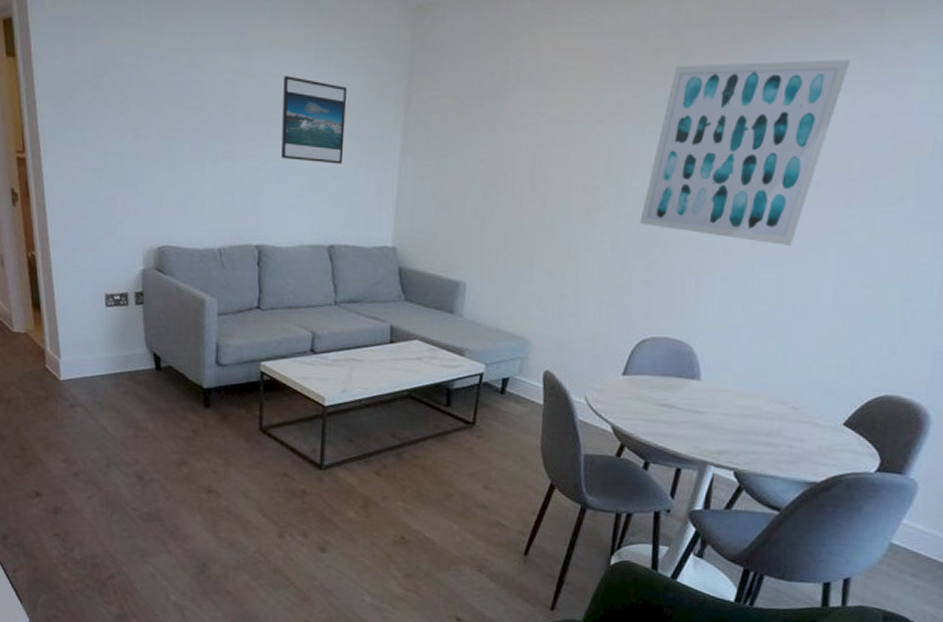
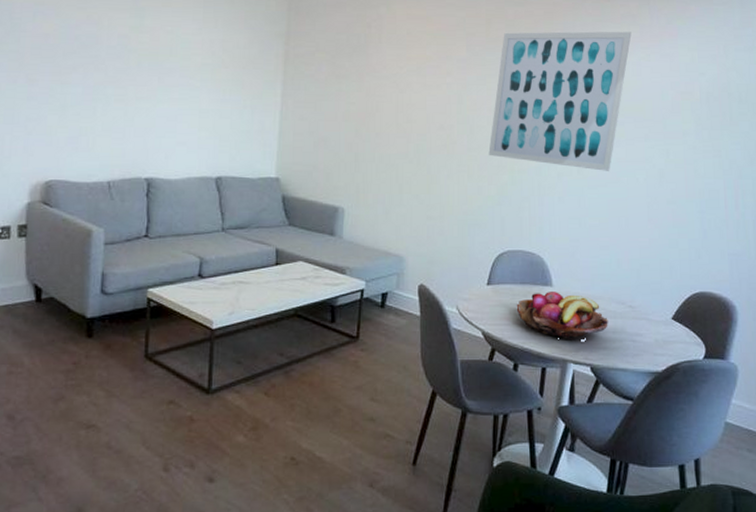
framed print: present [281,76,348,164] -> none [171,32,233,106]
fruit basket: none [654,386,763,442] -> present [516,292,608,341]

